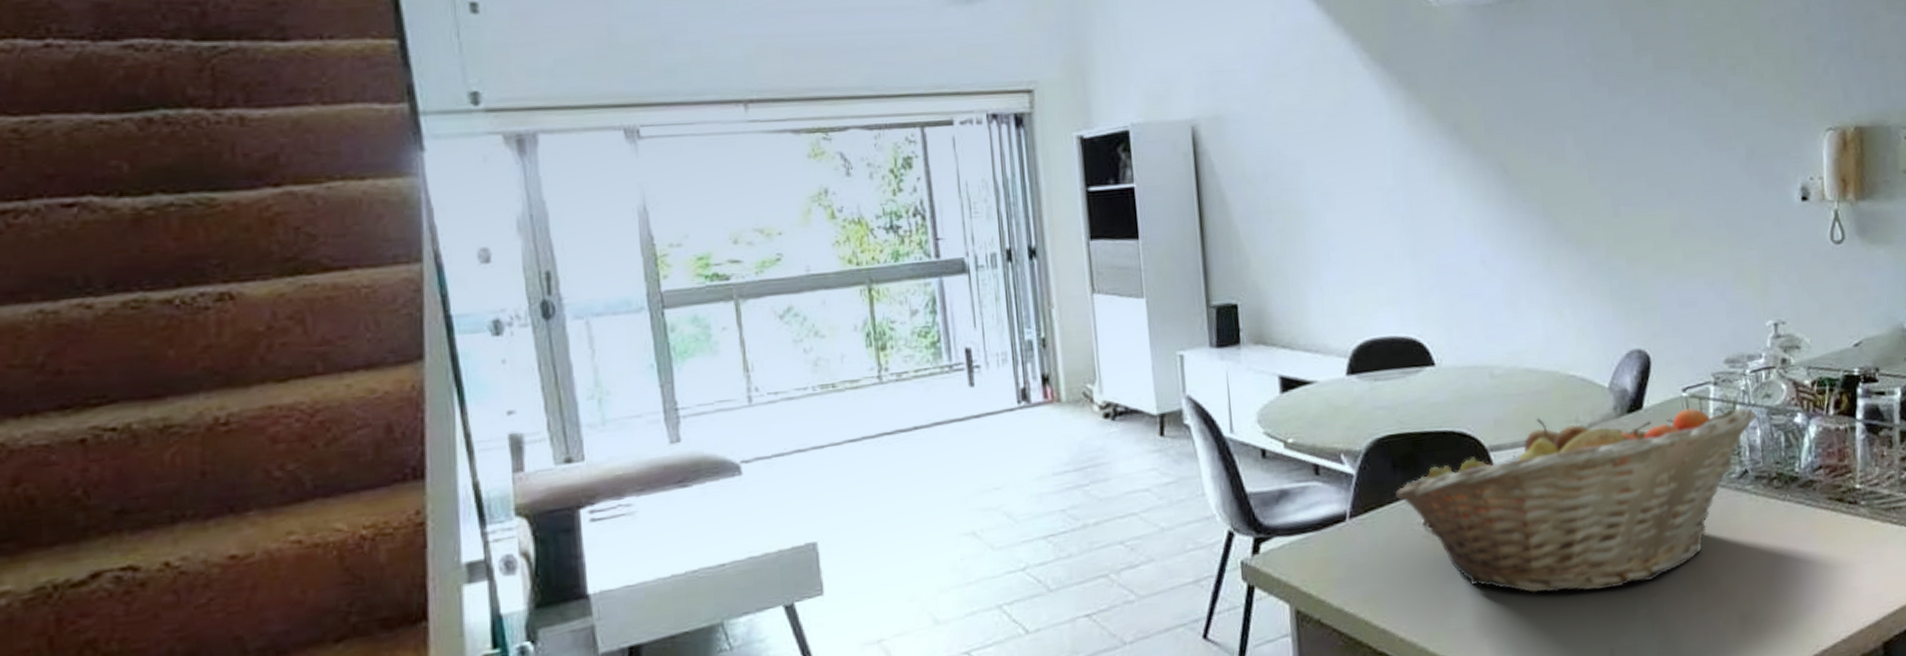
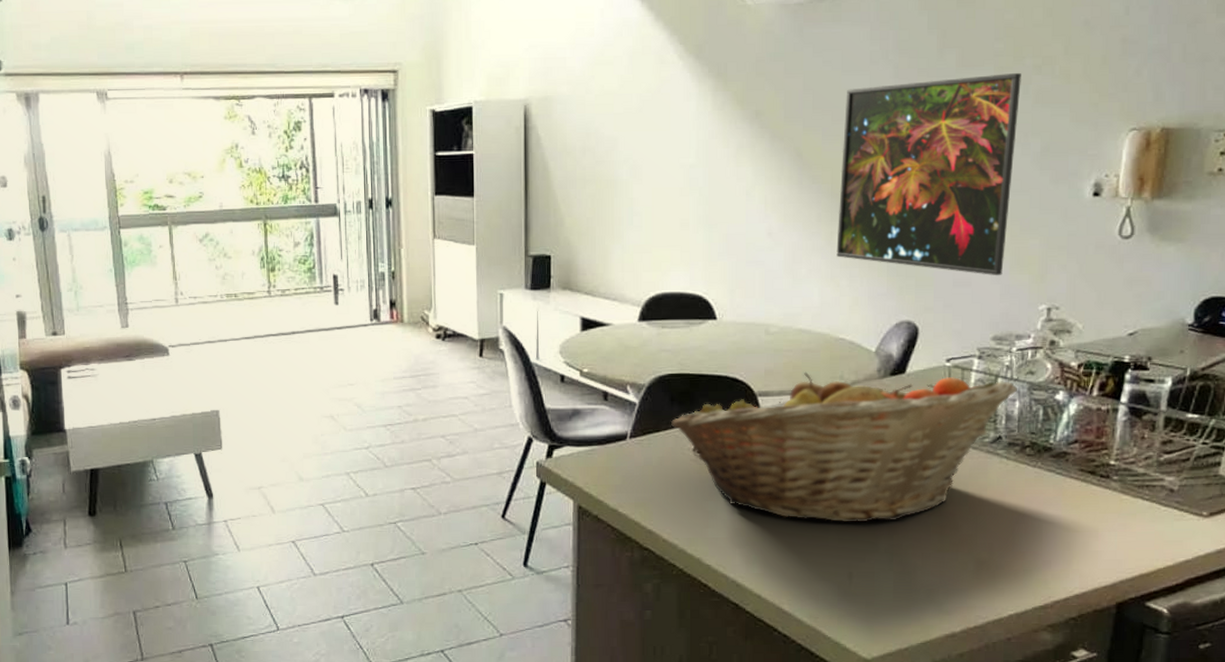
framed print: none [1547,73,1726,293] -> present [836,72,1021,276]

